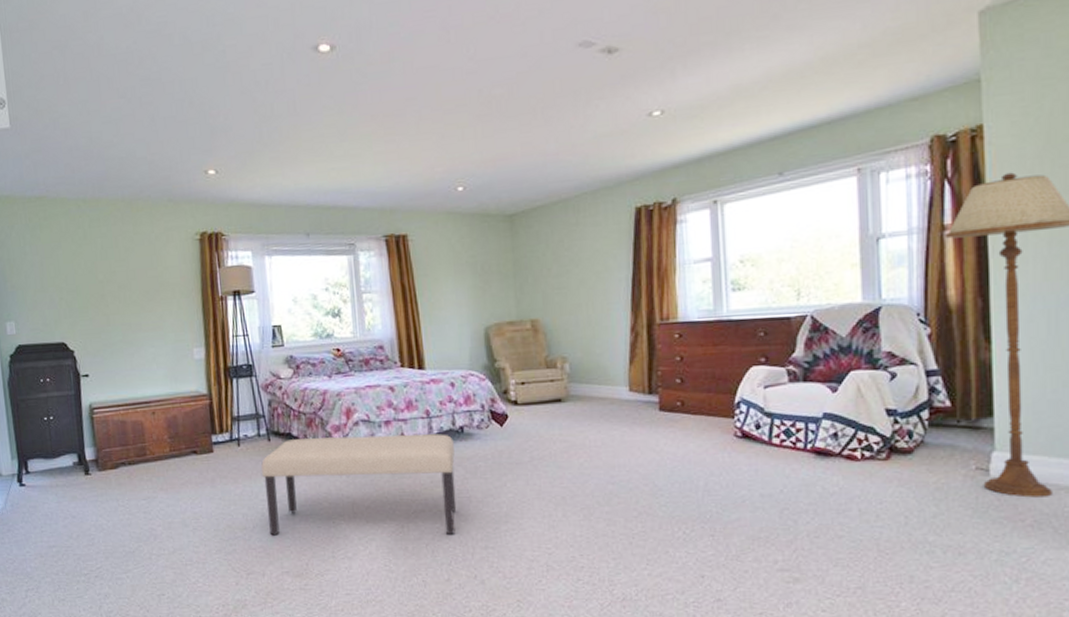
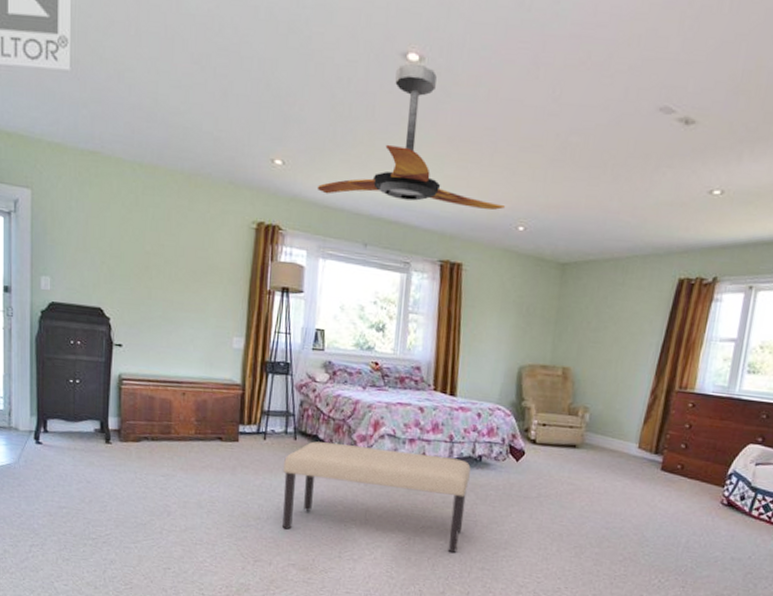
ceiling fan: none [252,53,441,193] -> present [317,63,506,211]

